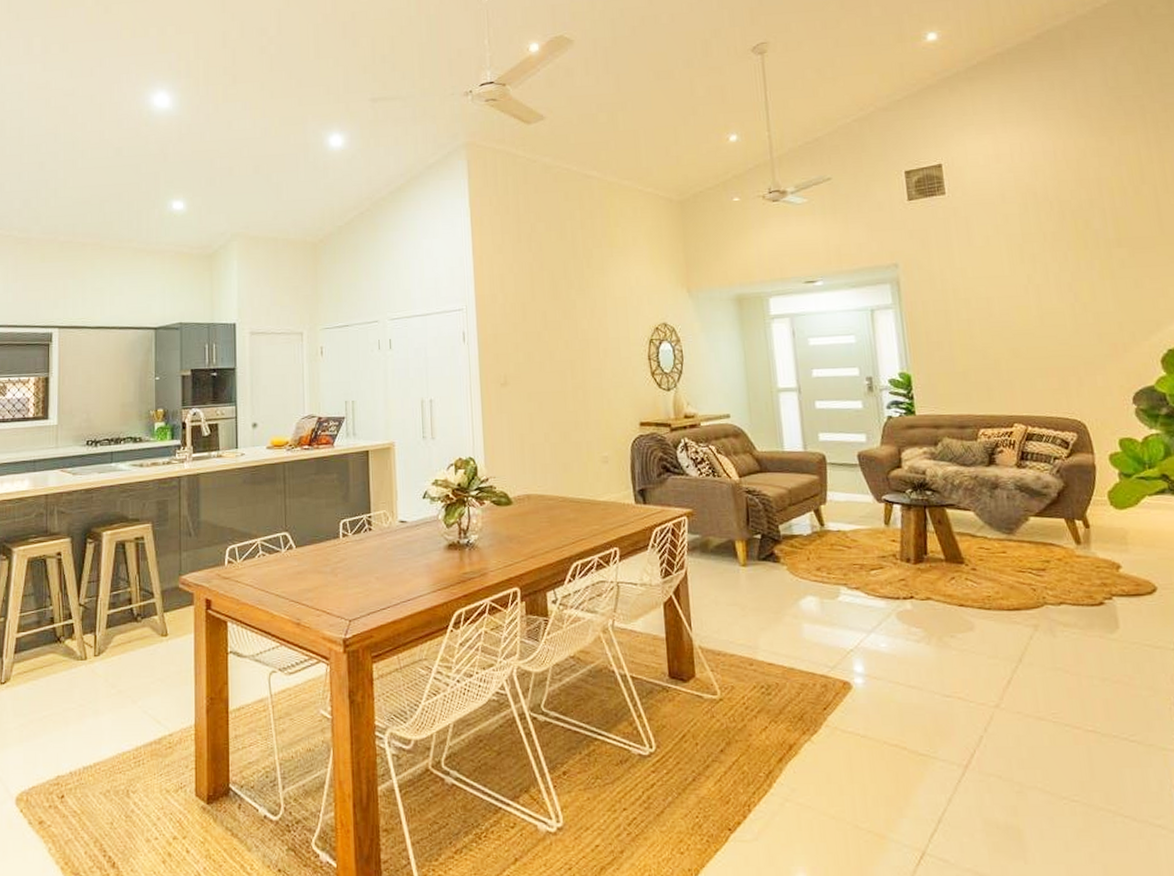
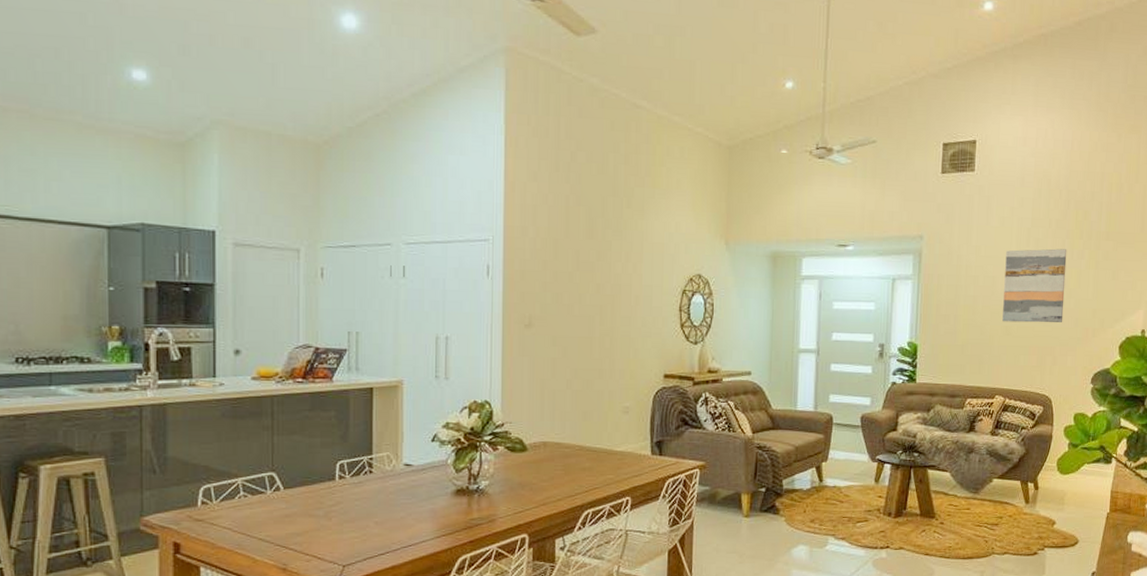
wall art: none [997,261,1083,344] -> present [1002,248,1067,323]

